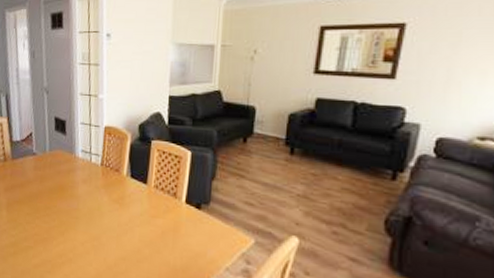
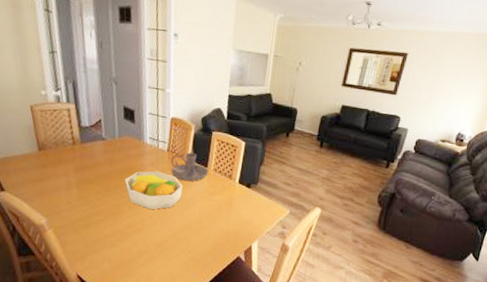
fruit bowl: none [55,189,119,235] -> present [124,171,183,209]
candle holder: none [104,166,148,201] -> present [170,152,208,181]

